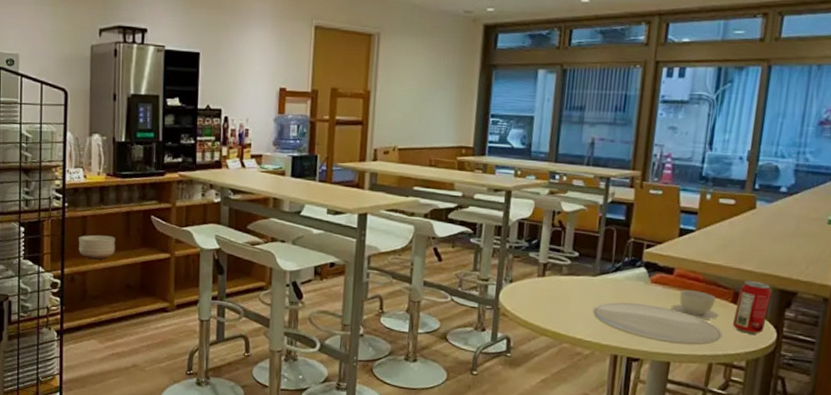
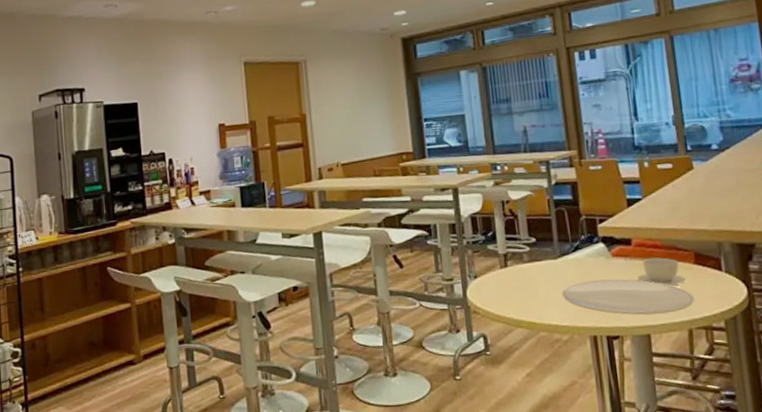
bowl: present [78,235,116,260] -> none [35,294,75,322]
soda can: present [732,281,772,334] -> none [699,239,733,293]

